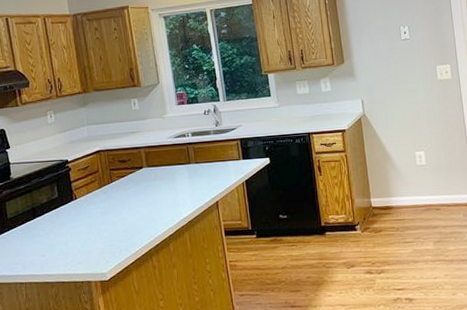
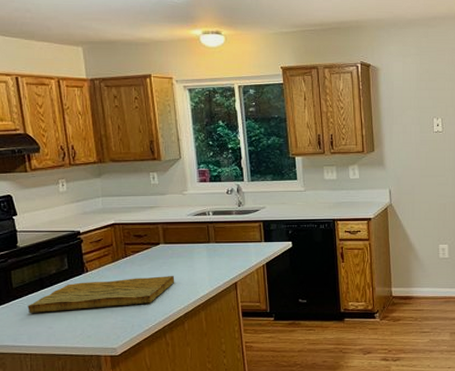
cutting board: none [22,198,159,242] -> present [27,276,175,313]

